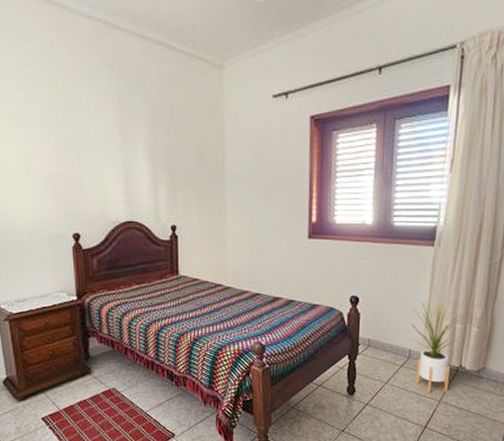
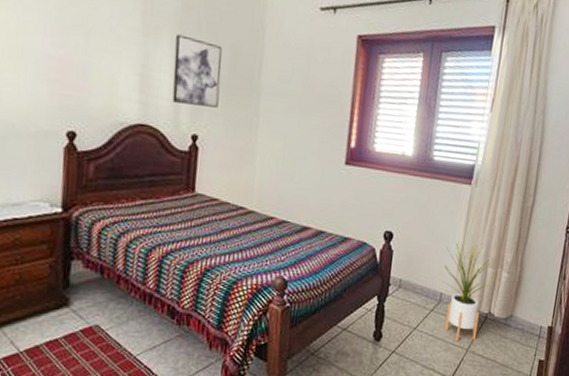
wall art: none [149,139,190,200] -> present [172,34,222,108]

